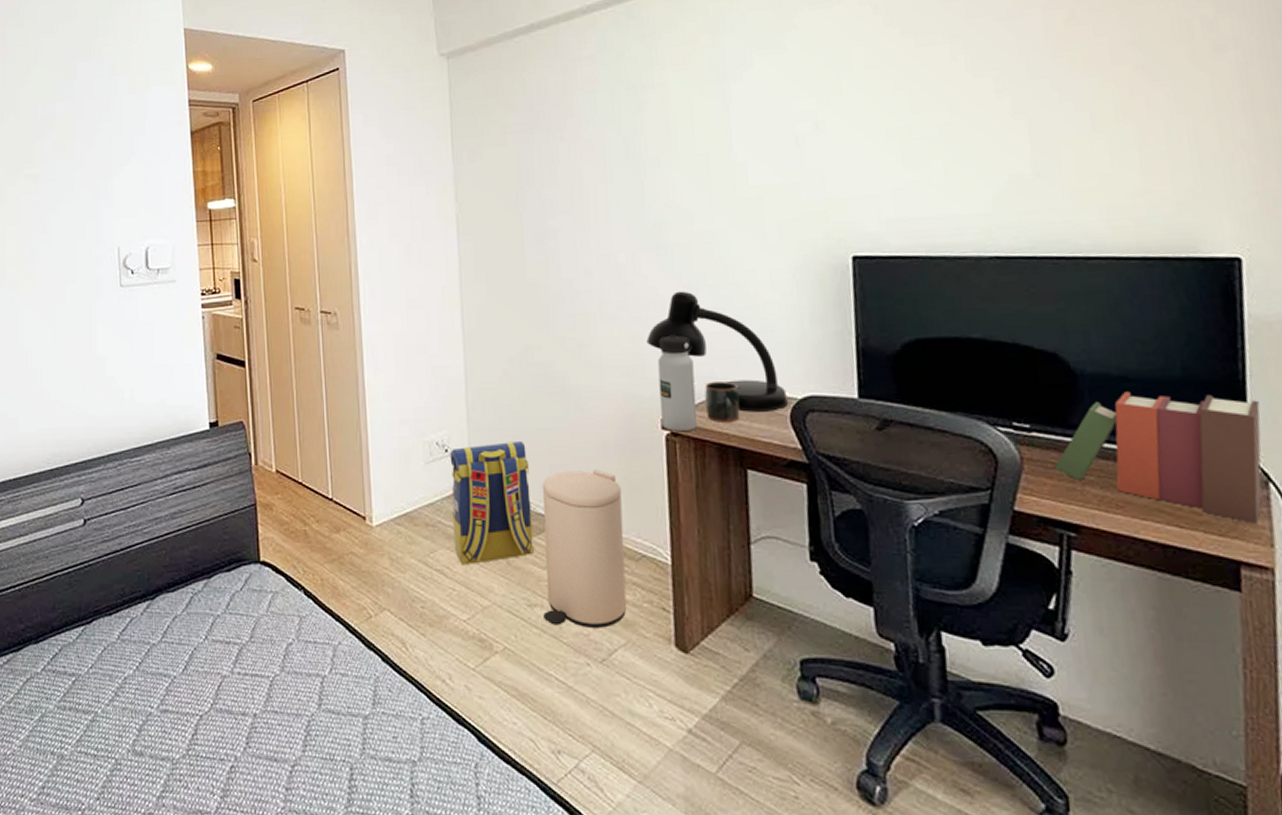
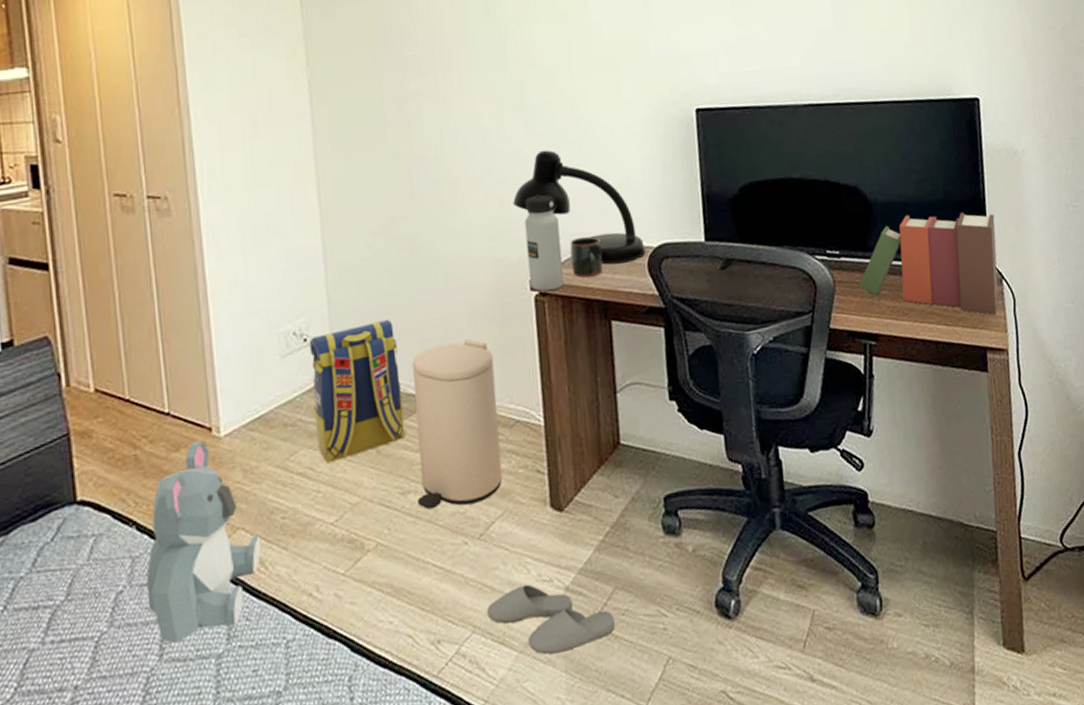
stuffed animal: none [310,526,404,697] -> present [146,440,262,644]
slippers: none [606,717,740,794] -> present [486,584,615,655]

